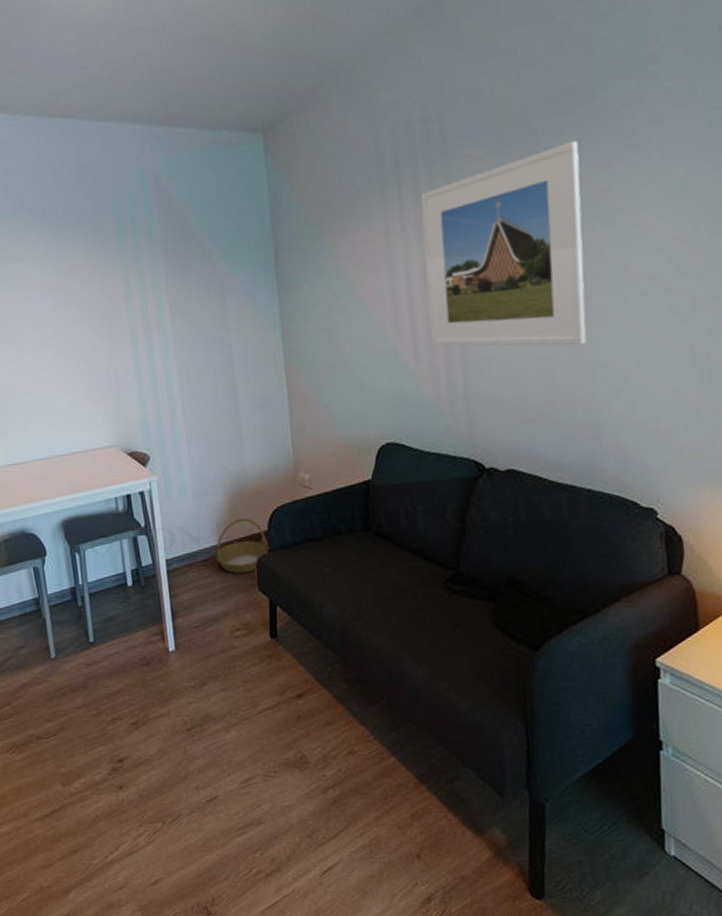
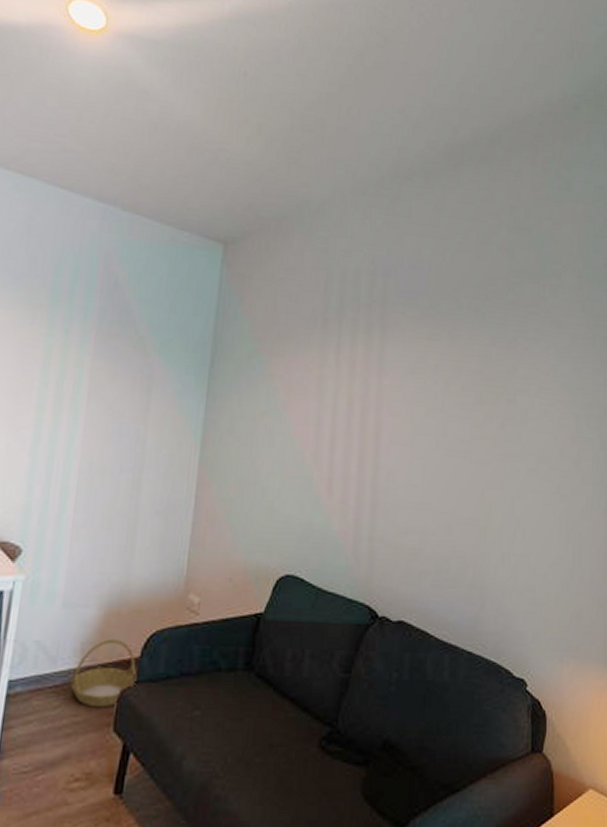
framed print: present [420,140,587,347] -> none [346,322,493,506]

